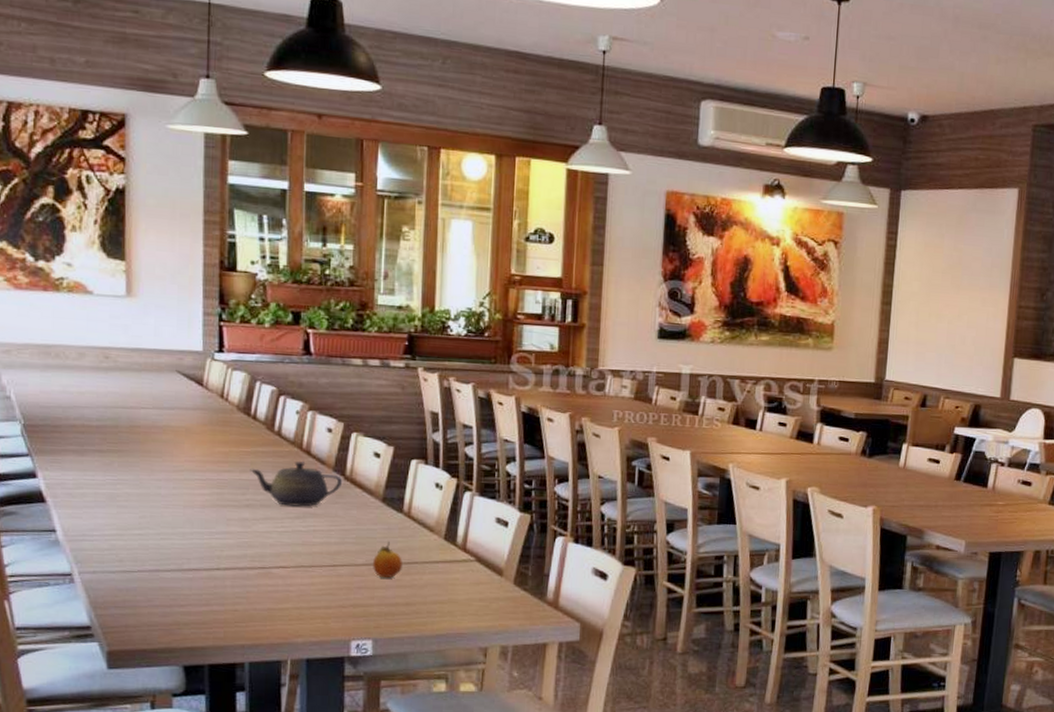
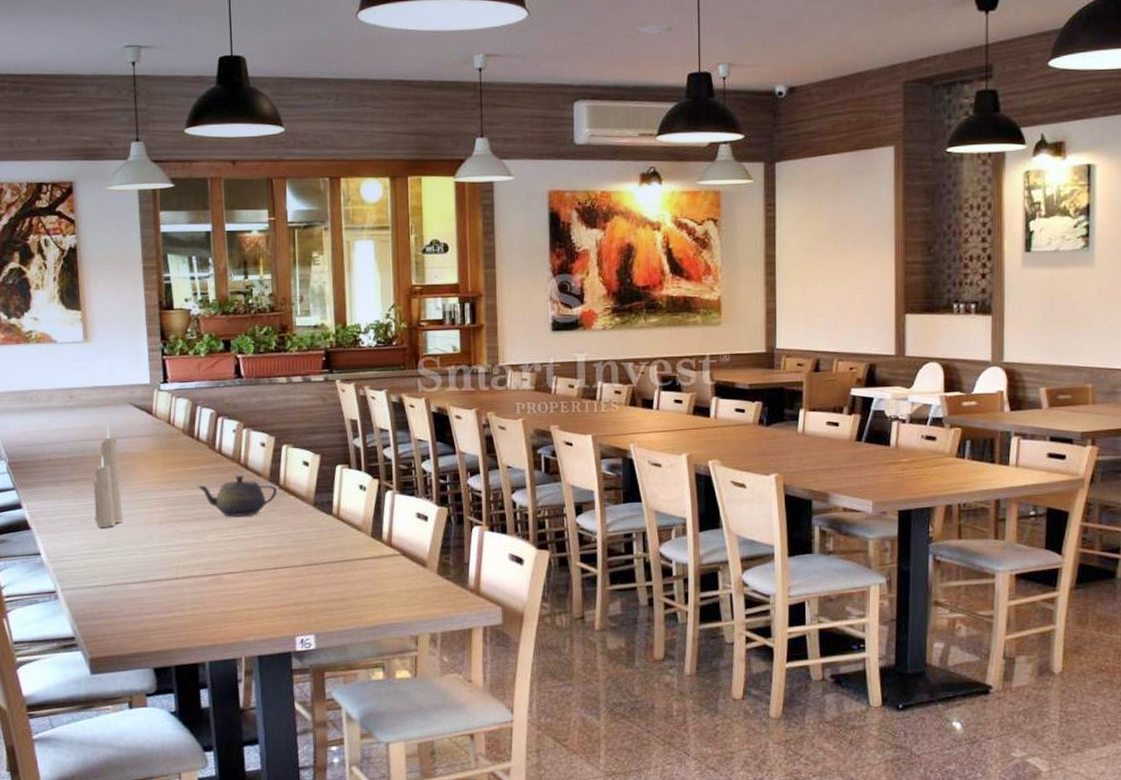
candle: none [125,393,160,507] -> present [93,425,124,527]
fruit: present [373,541,402,578] -> none [310,542,336,577]

